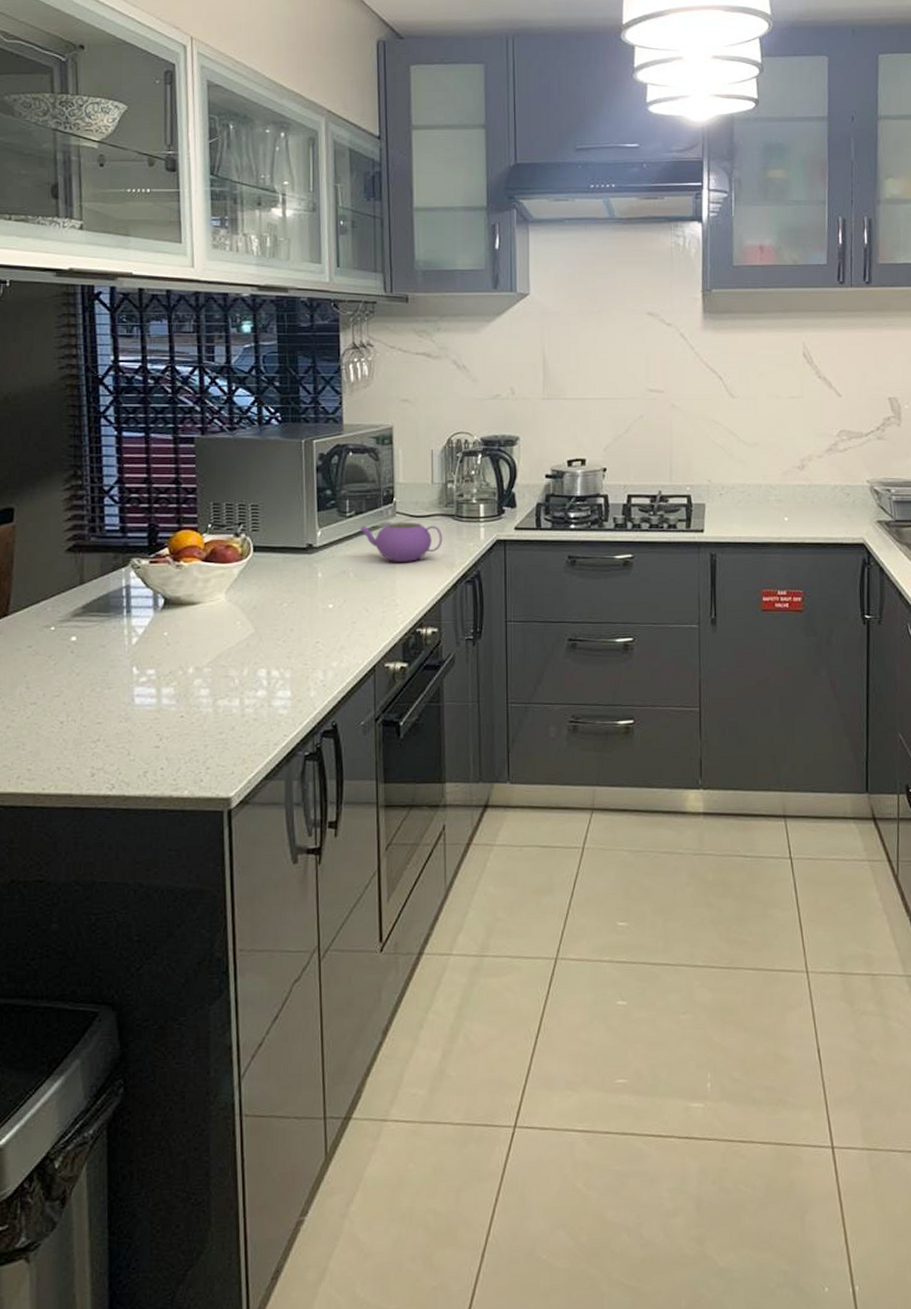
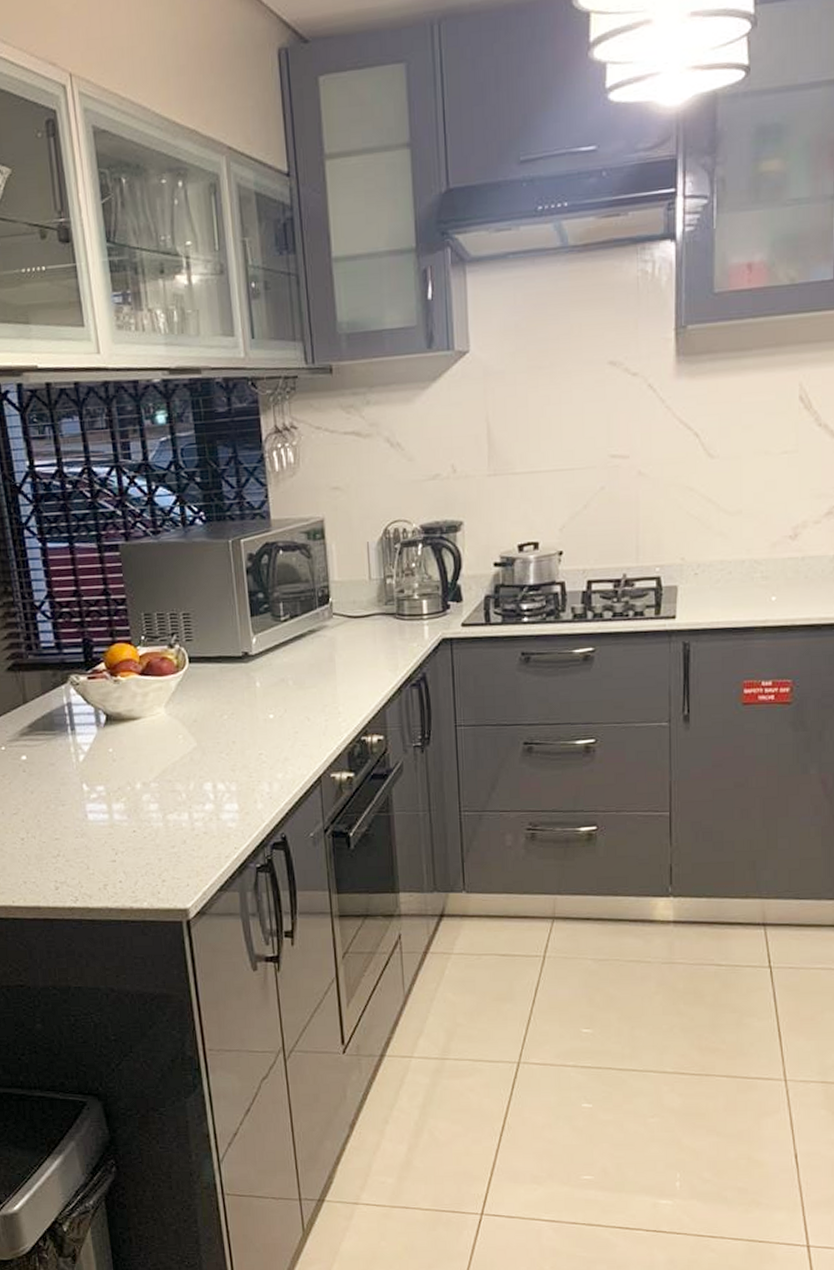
teapot: present [360,522,443,562] -> none [296,623,384,668]

